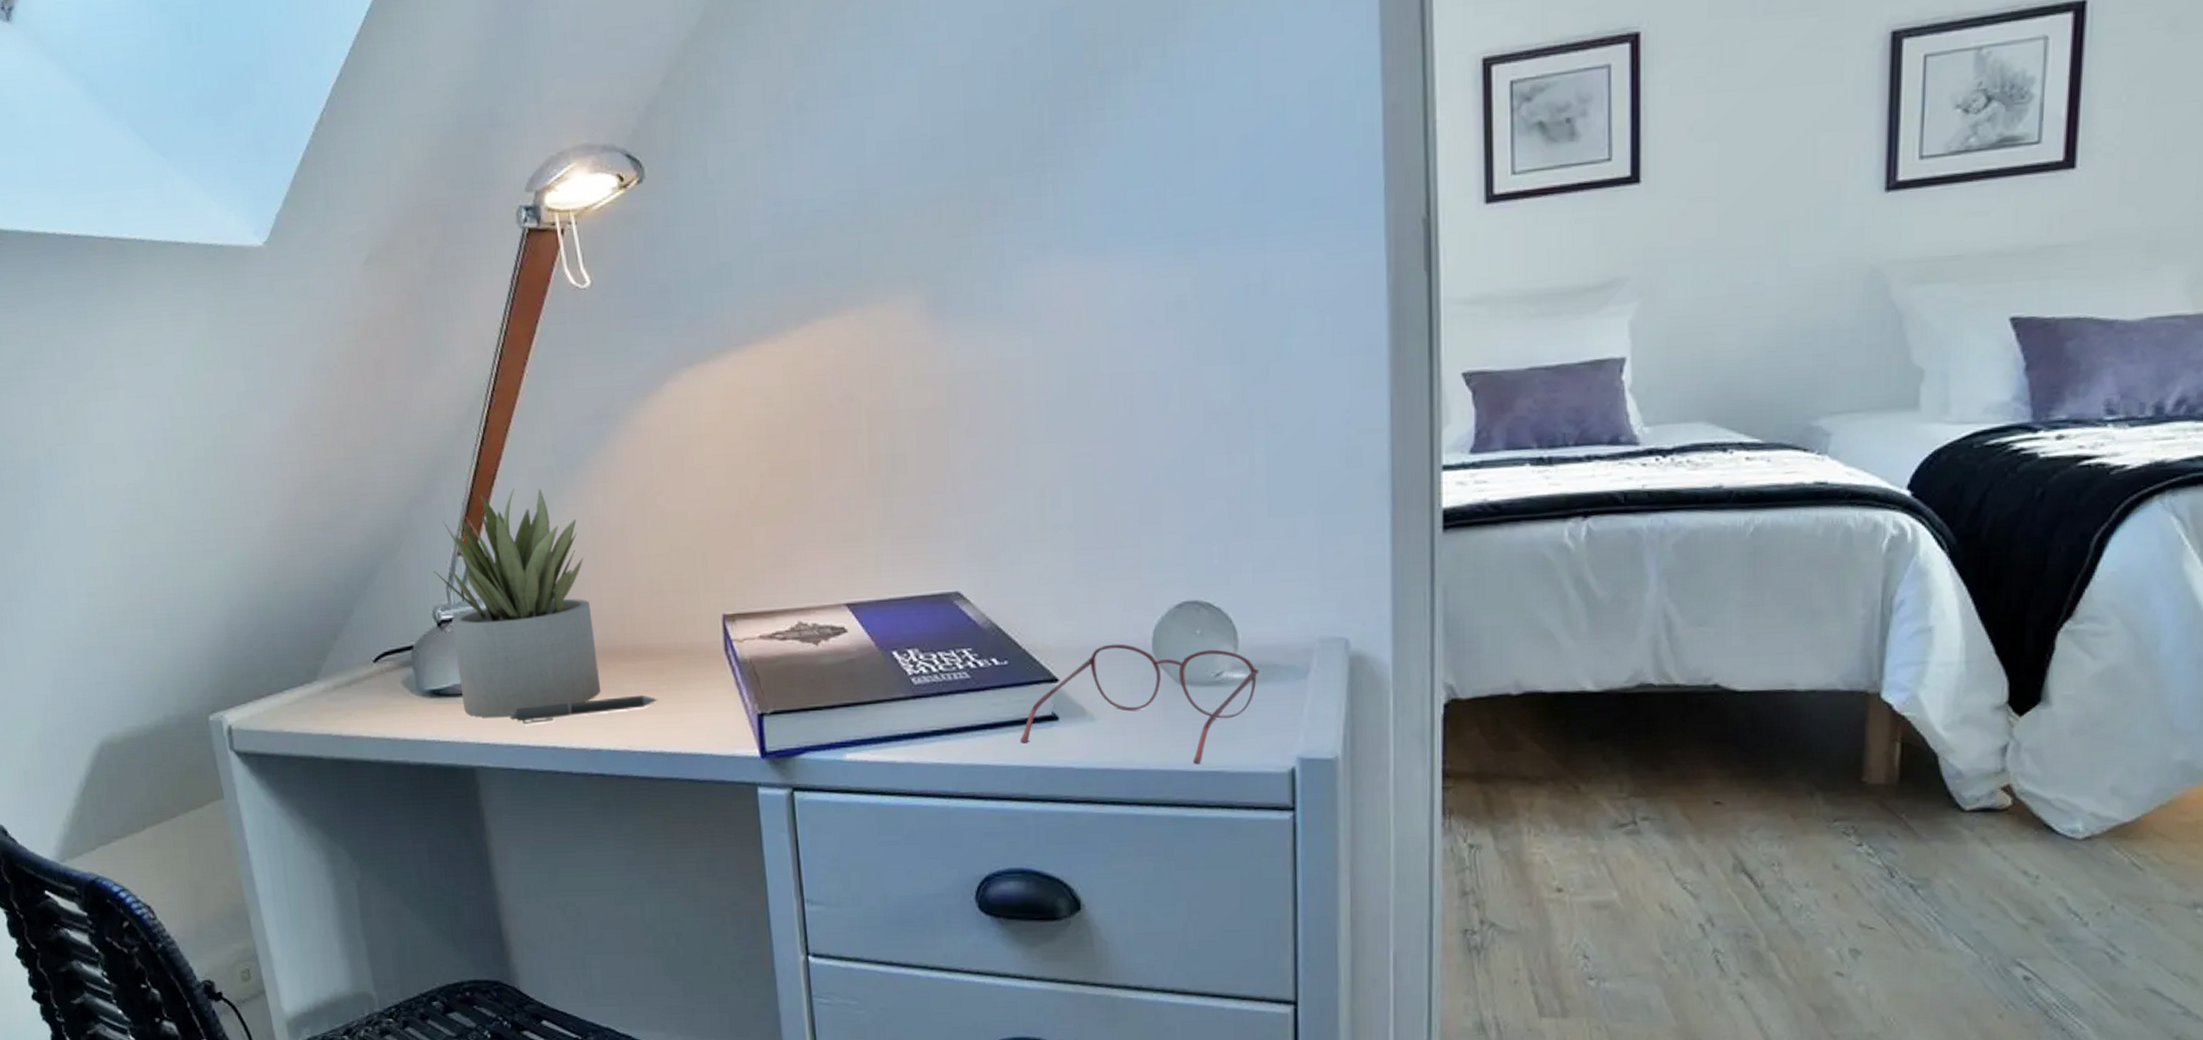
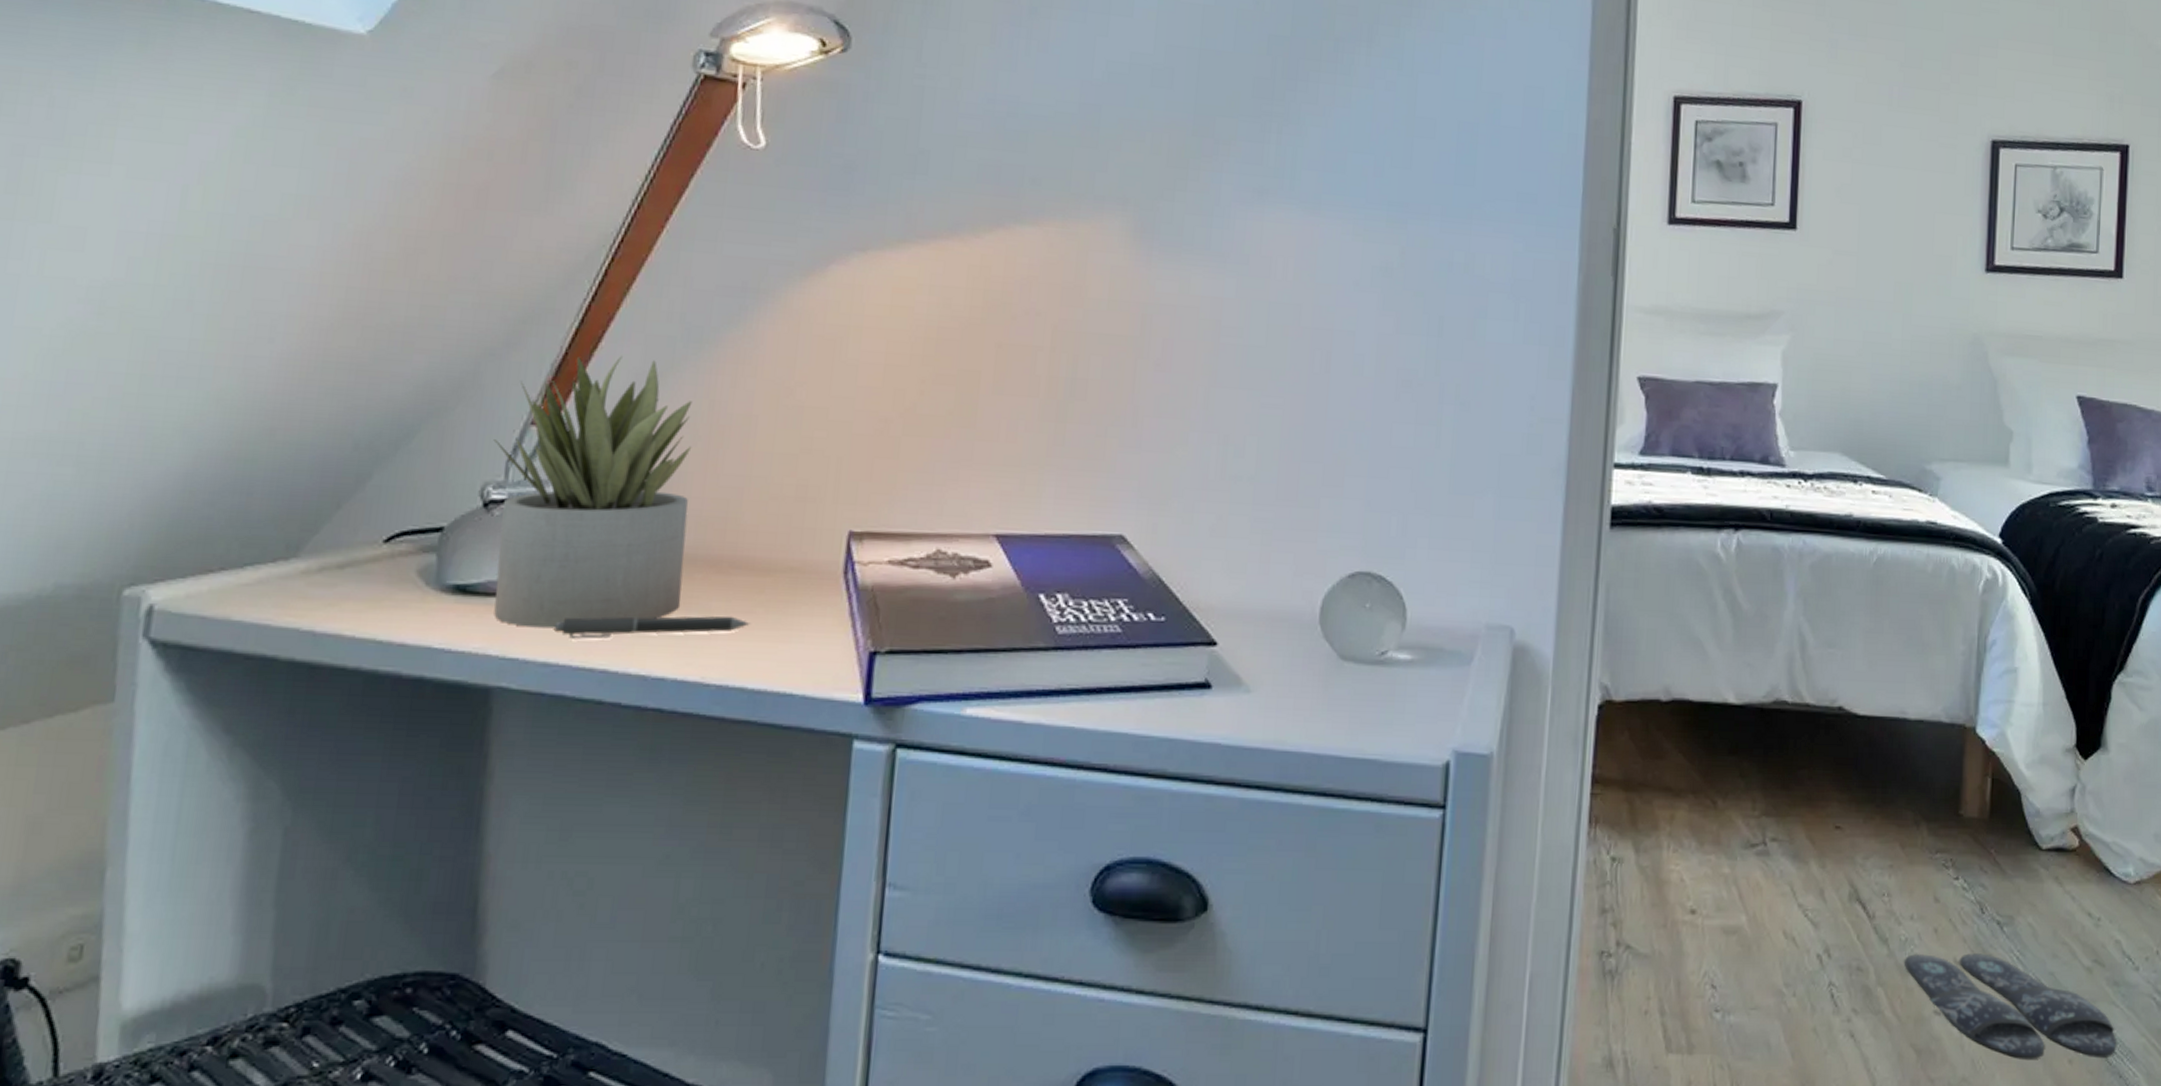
spectacles: present [1021,643,1260,765] -> none [1167,609,1425,750]
slippers: none [1799,915,2058,1015] -> present [1904,952,2116,1059]

